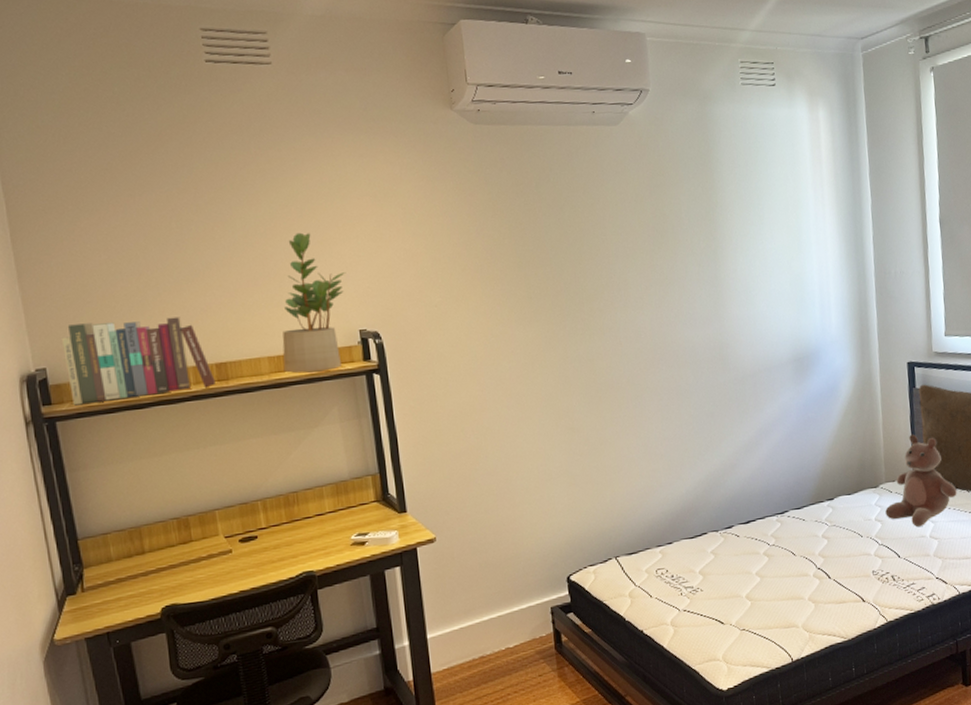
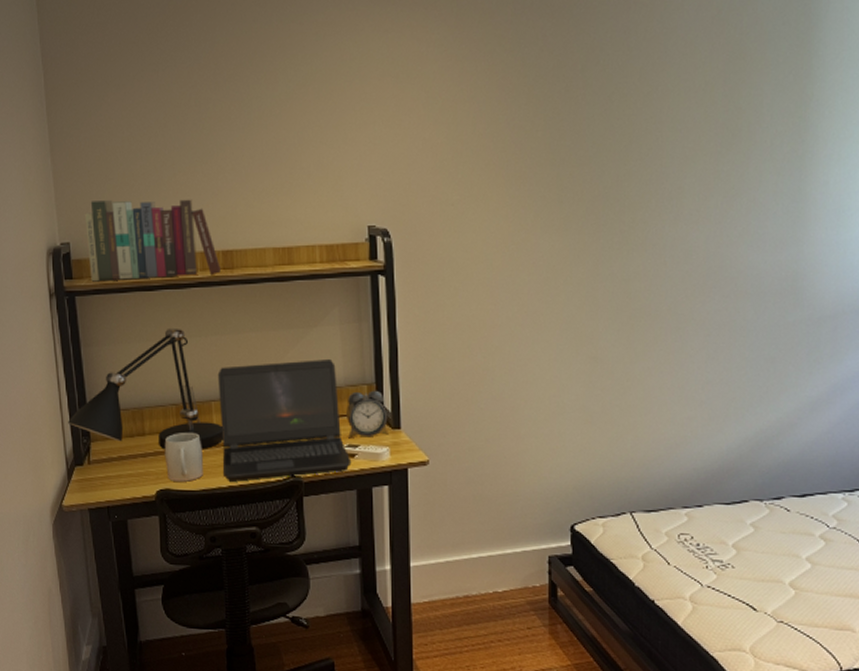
desk lamp: none [55,442,230,565] -> present [68,327,223,450]
mug: none [166,543,212,596] -> present [164,432,203,482]
laptop computer: none [219,456,363,587] -> present [217,360,352,482]
potted plant: present [282,232,346,374] -> none [287,115,360,268]
alarm clock: none [352,479,396,528] -> present [345,390,388,439]

